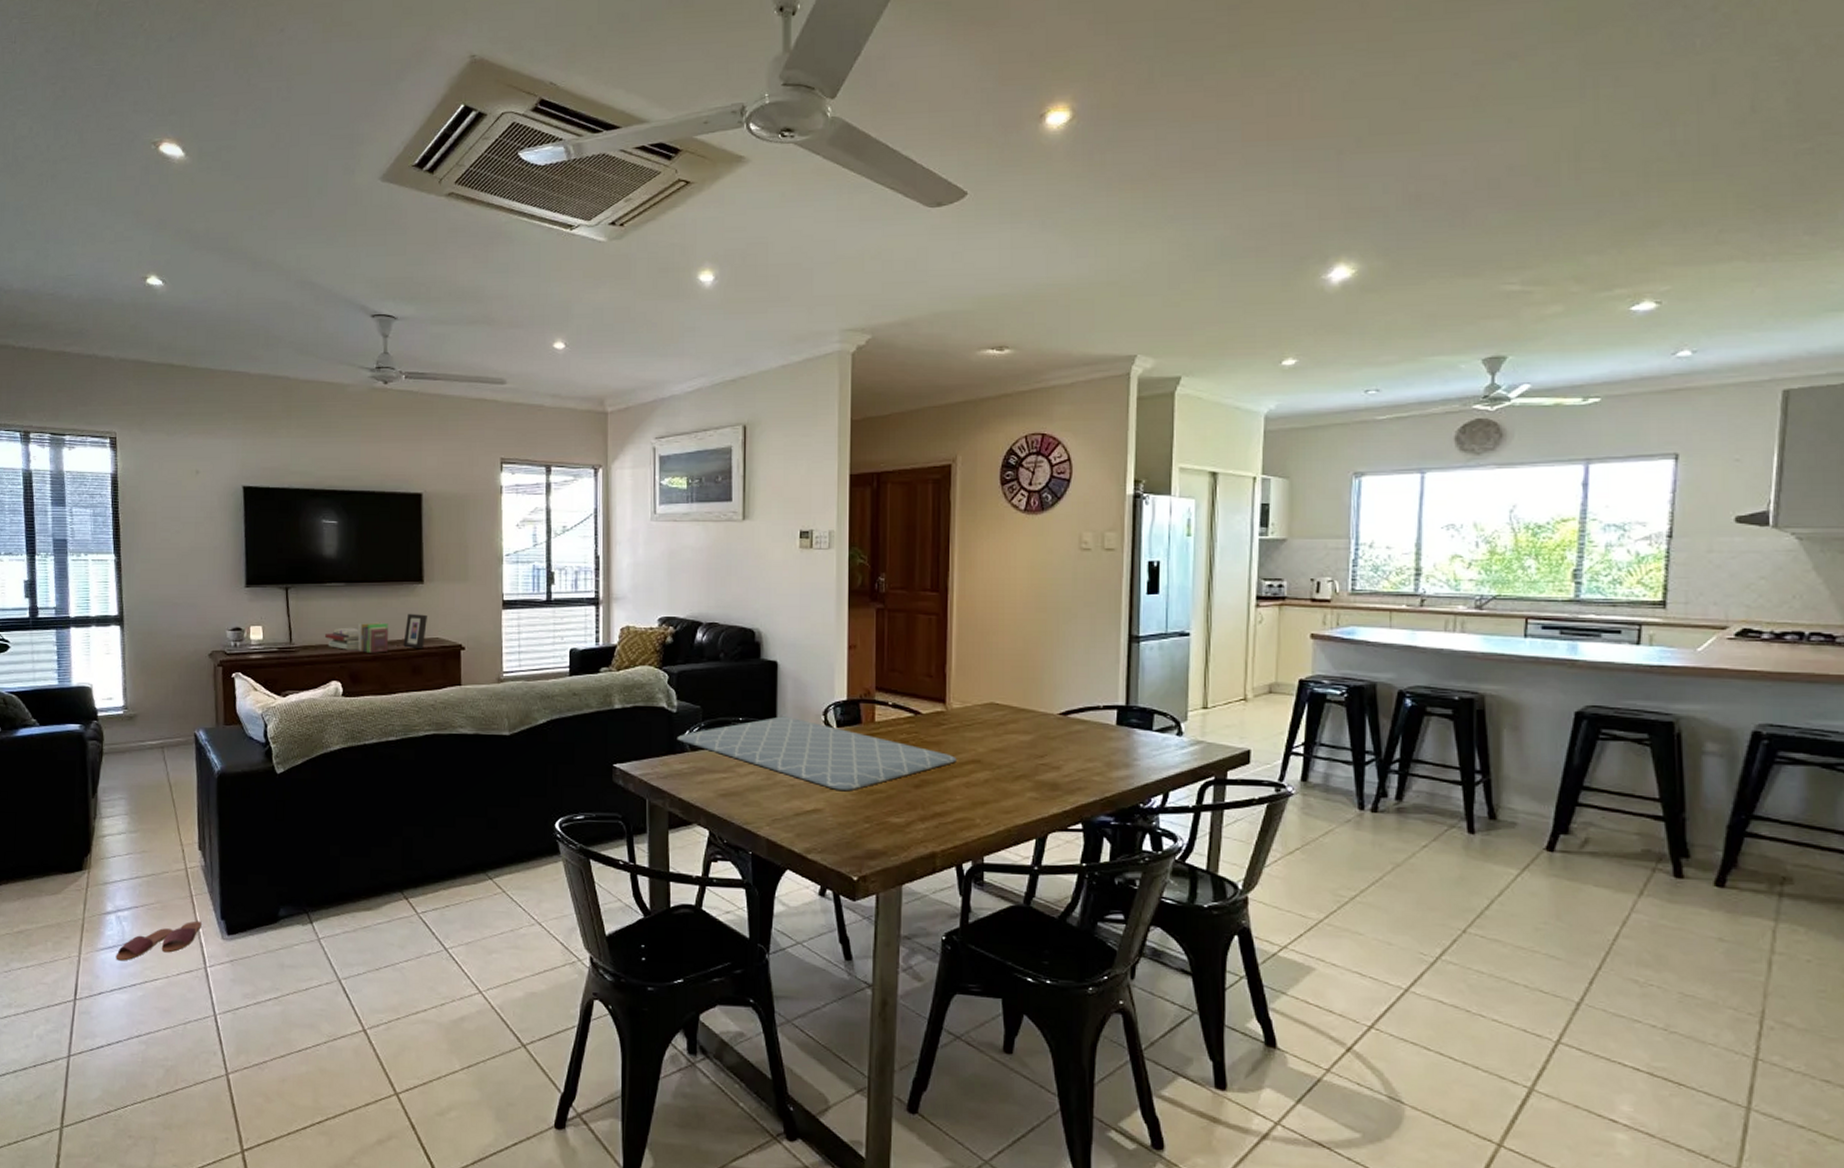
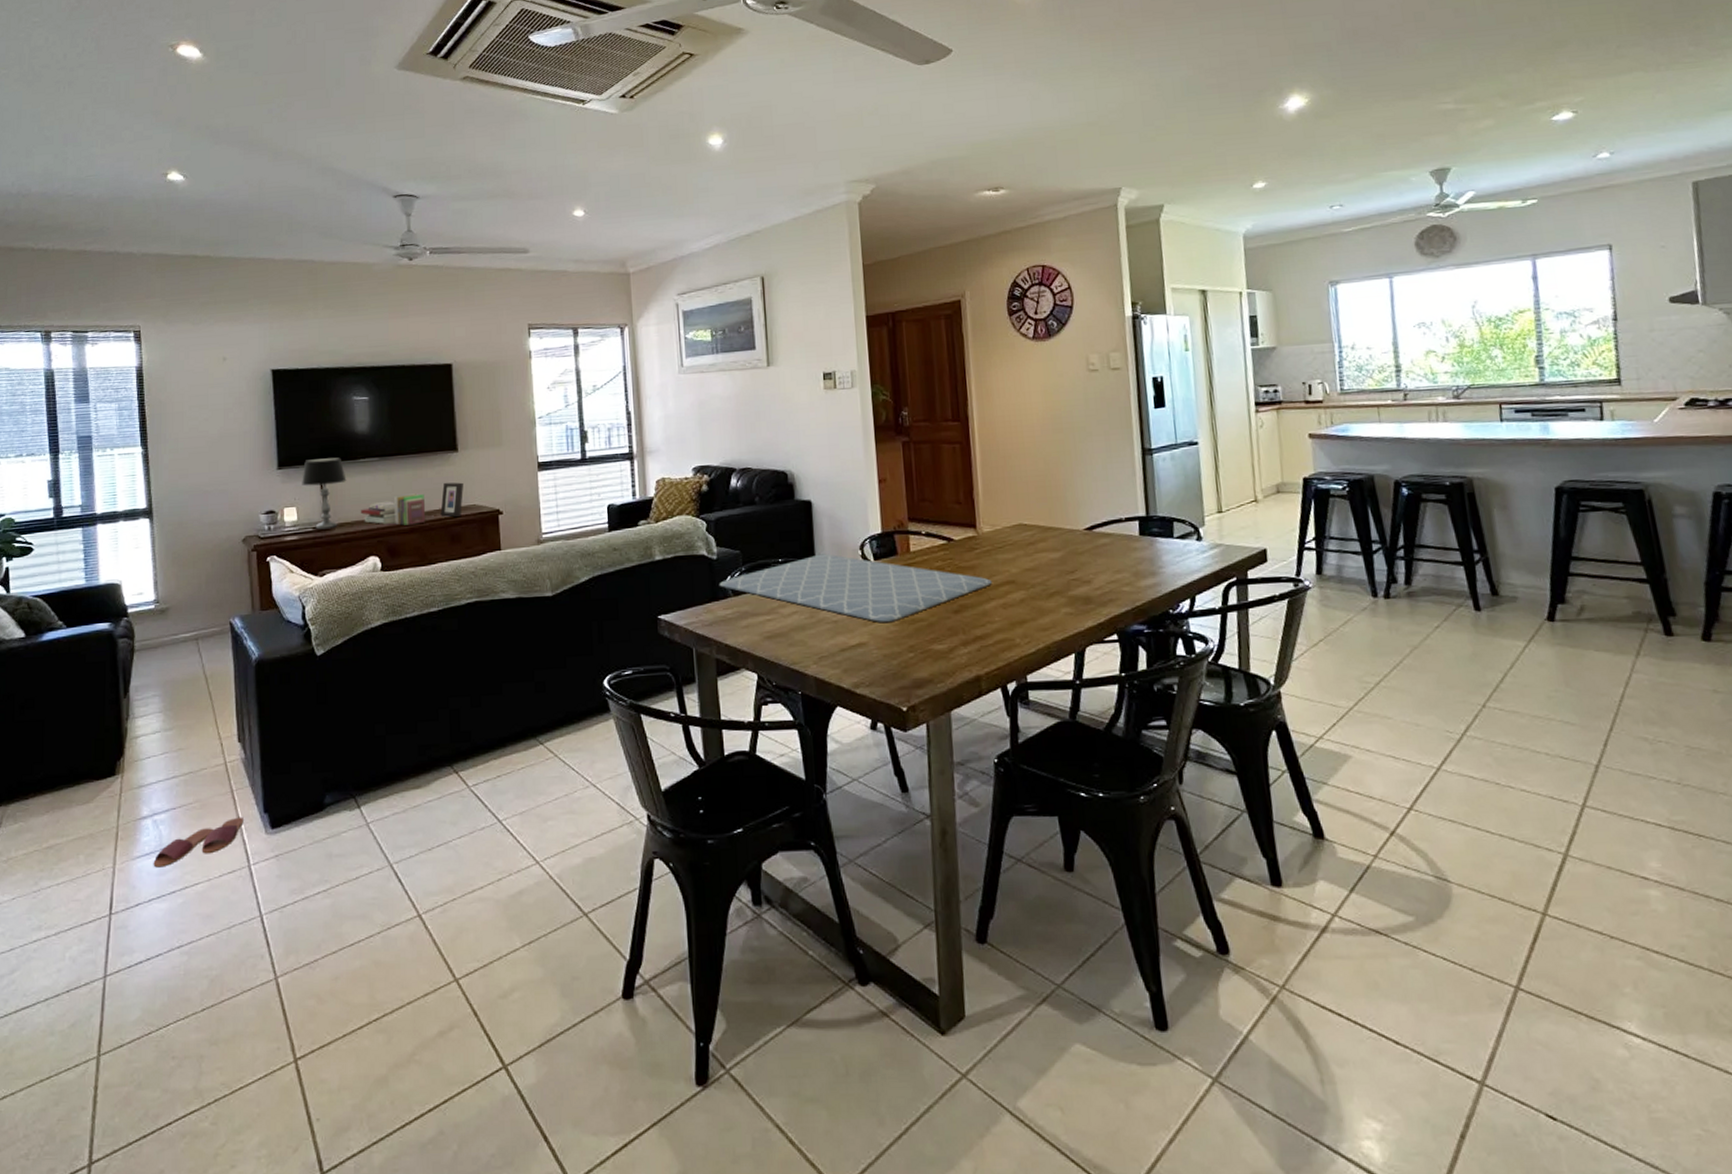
table lamp: none [269,578,312,652] -> present [302,457,347,531]

